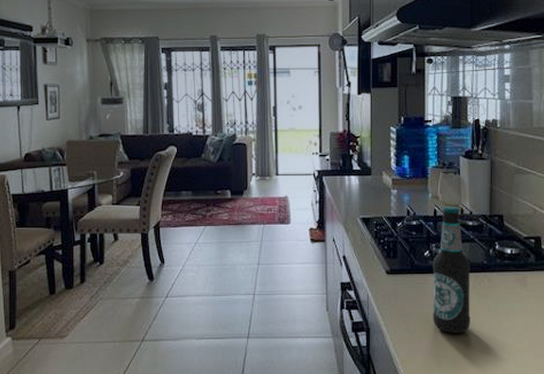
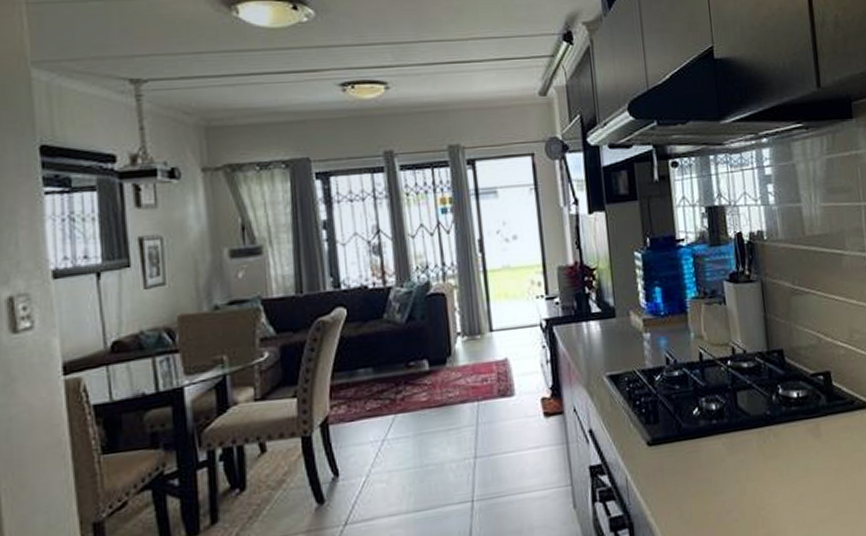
bottle: present [433,206,470,333] -> none [704,345,759,513]

